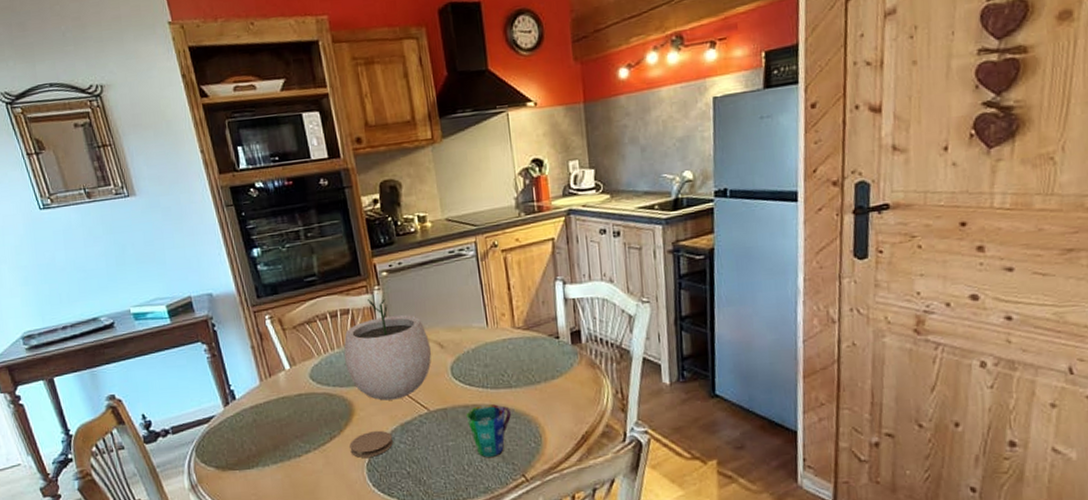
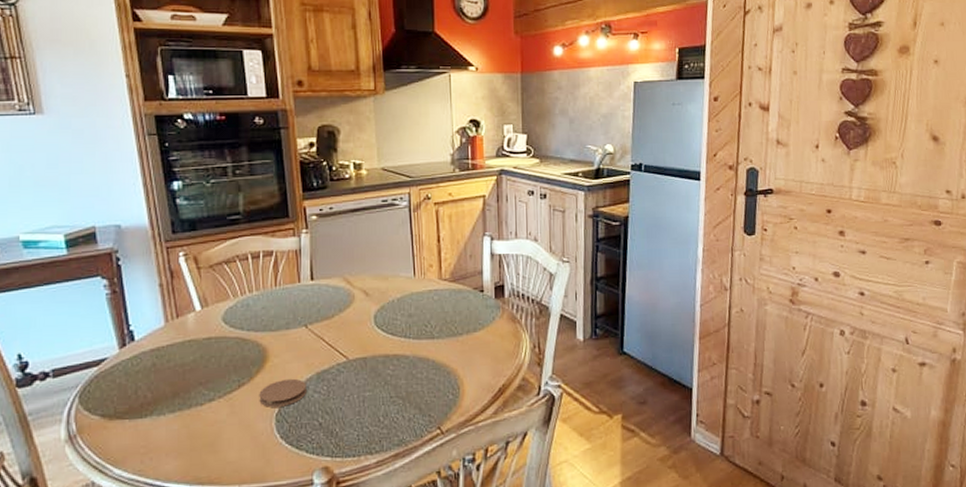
plant pot: present [344,295,431,401] -> none [263,239,355,348]
cup: present [466,403,512,457] -> none [386,354,432,409]

